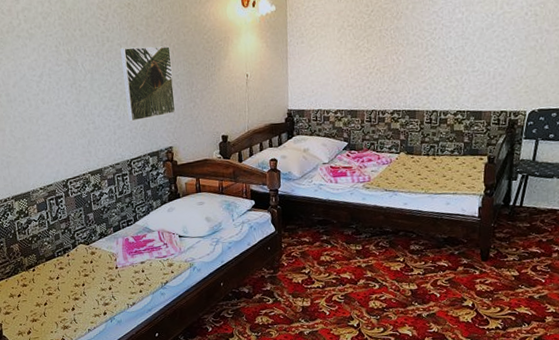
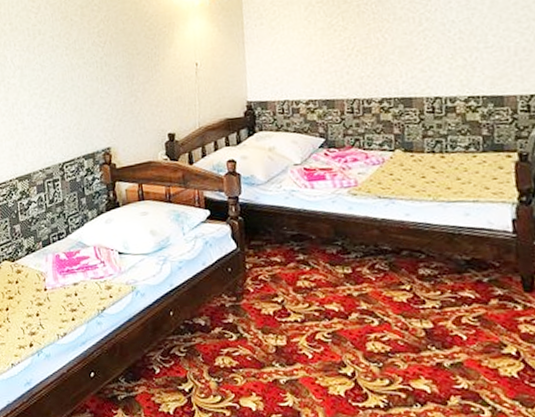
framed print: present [120,46,176,122] -> none [53,36,114,121]

